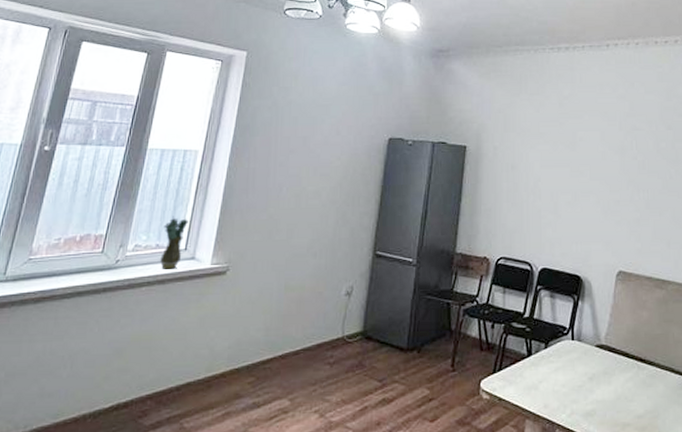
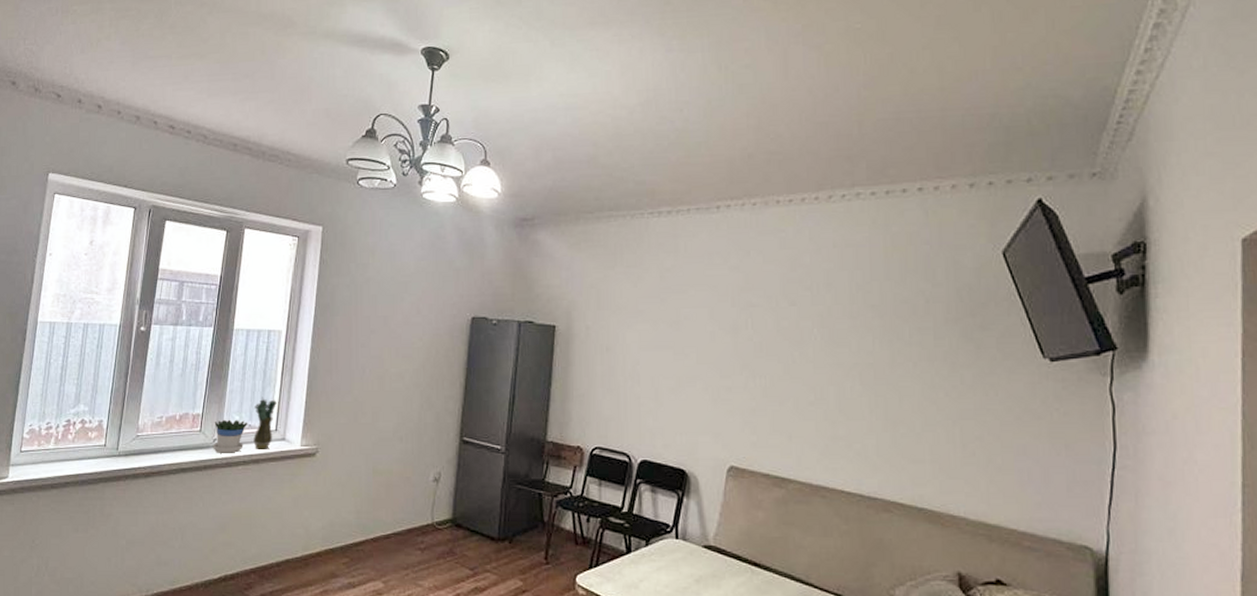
flowerpot: none [115,239,156,275] -> present [213,419,248,453]

